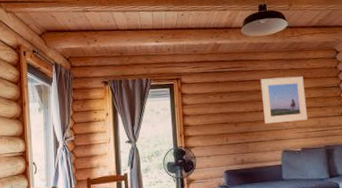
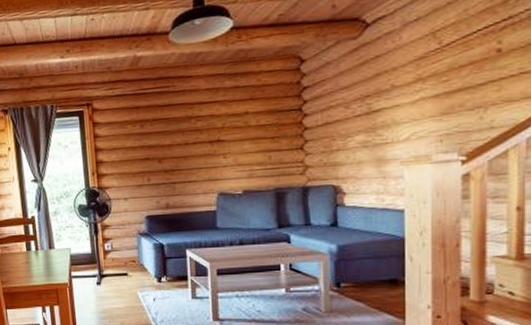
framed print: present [260,76,307,125] -> none [192,96,253,161]

